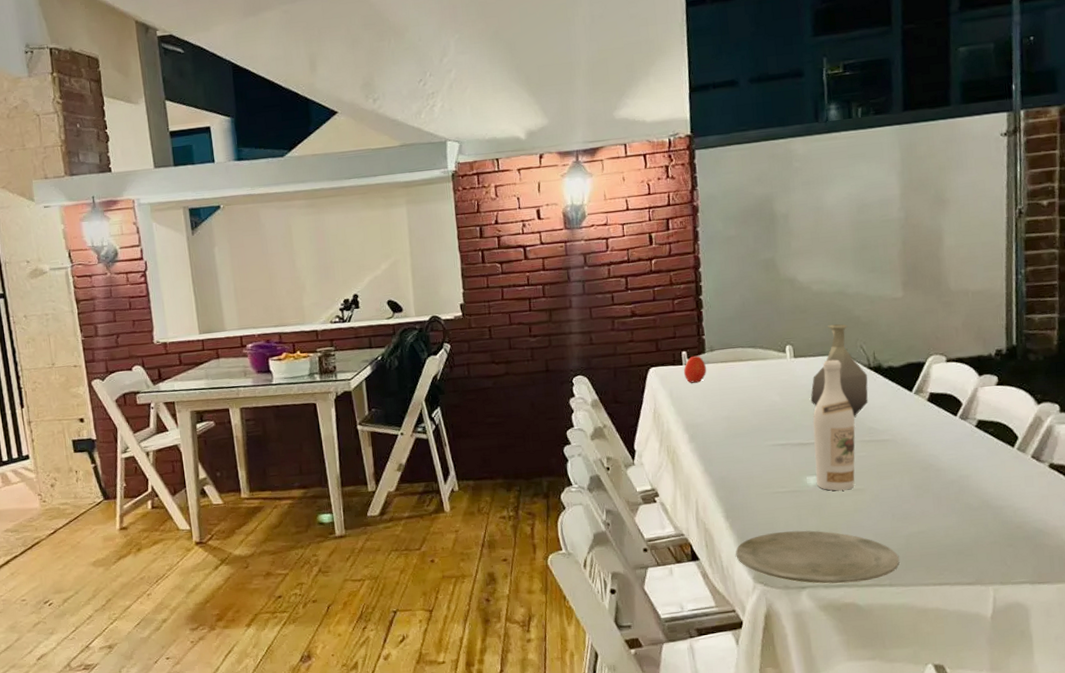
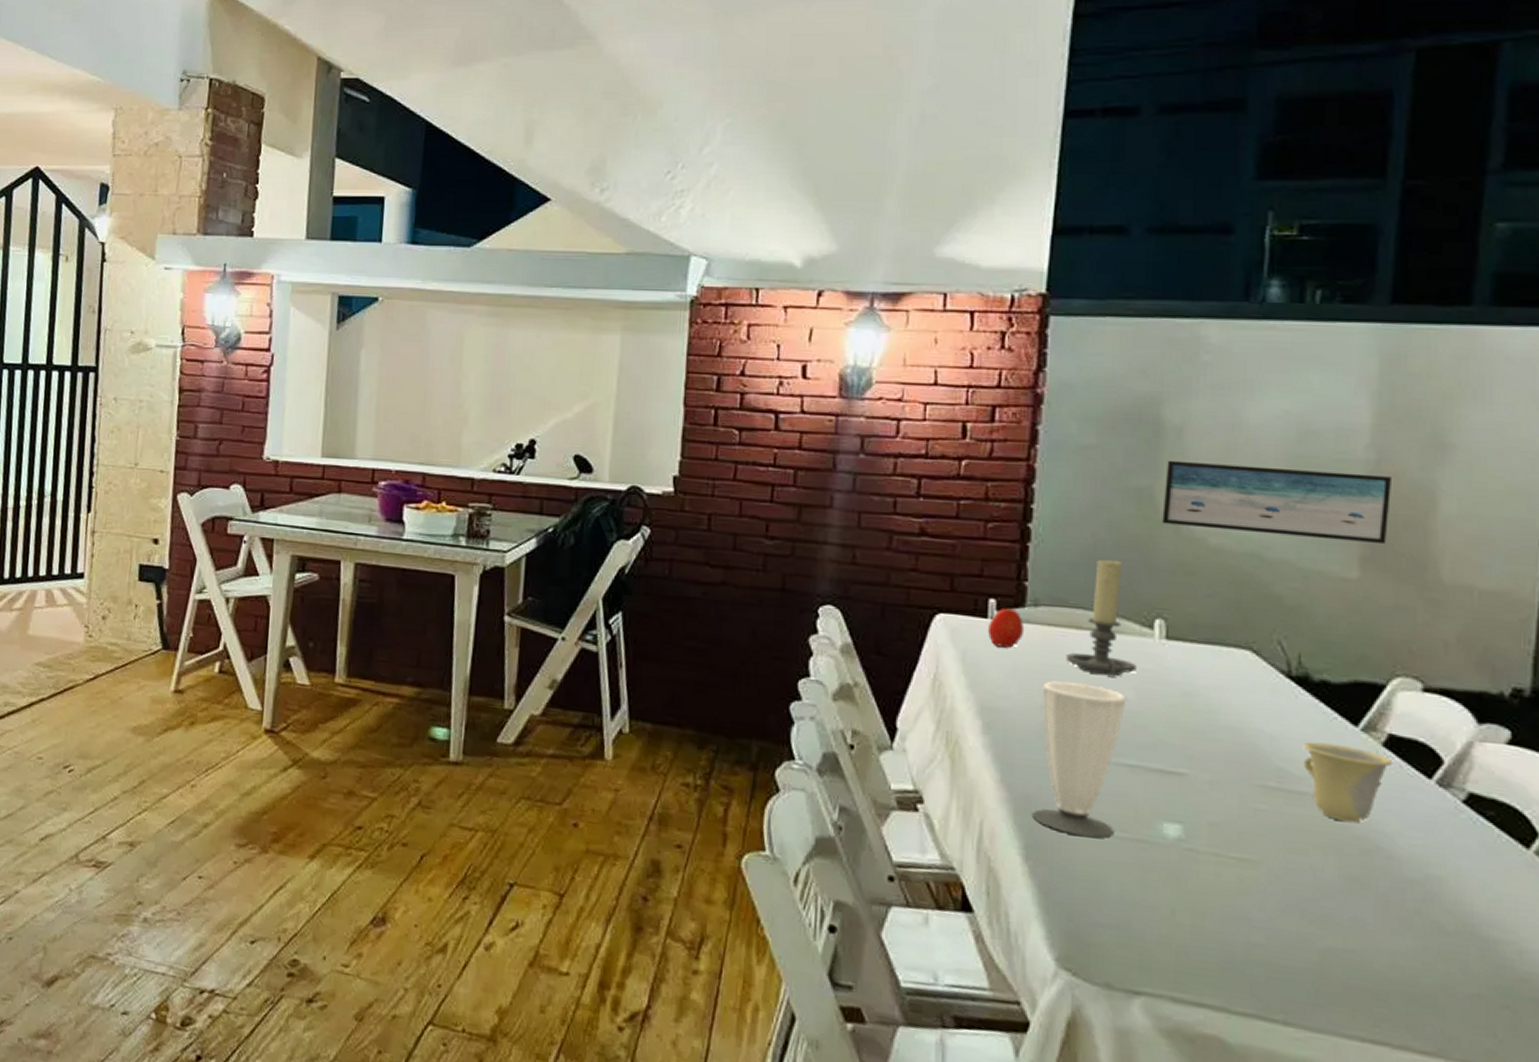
cup: none [722,396,778,497] -> present [1031,681,1127,838]
candle holder: none [734,311,779,390] -> present [1066,559,1137,678]
plate: present [735,530,900,584] -> none [1032,895,1305,1008]
wall art: none [781,227,916,282] -> present [1162,460,1391,545]
vase: present [810,324,868,417] -> none [1184,600,1285,747]
wine bottle: present [813,359,855,491] -> none [1180,652,1254,857]
cup: none [882,405,935,453] -> present [1303,742,1394,823]

